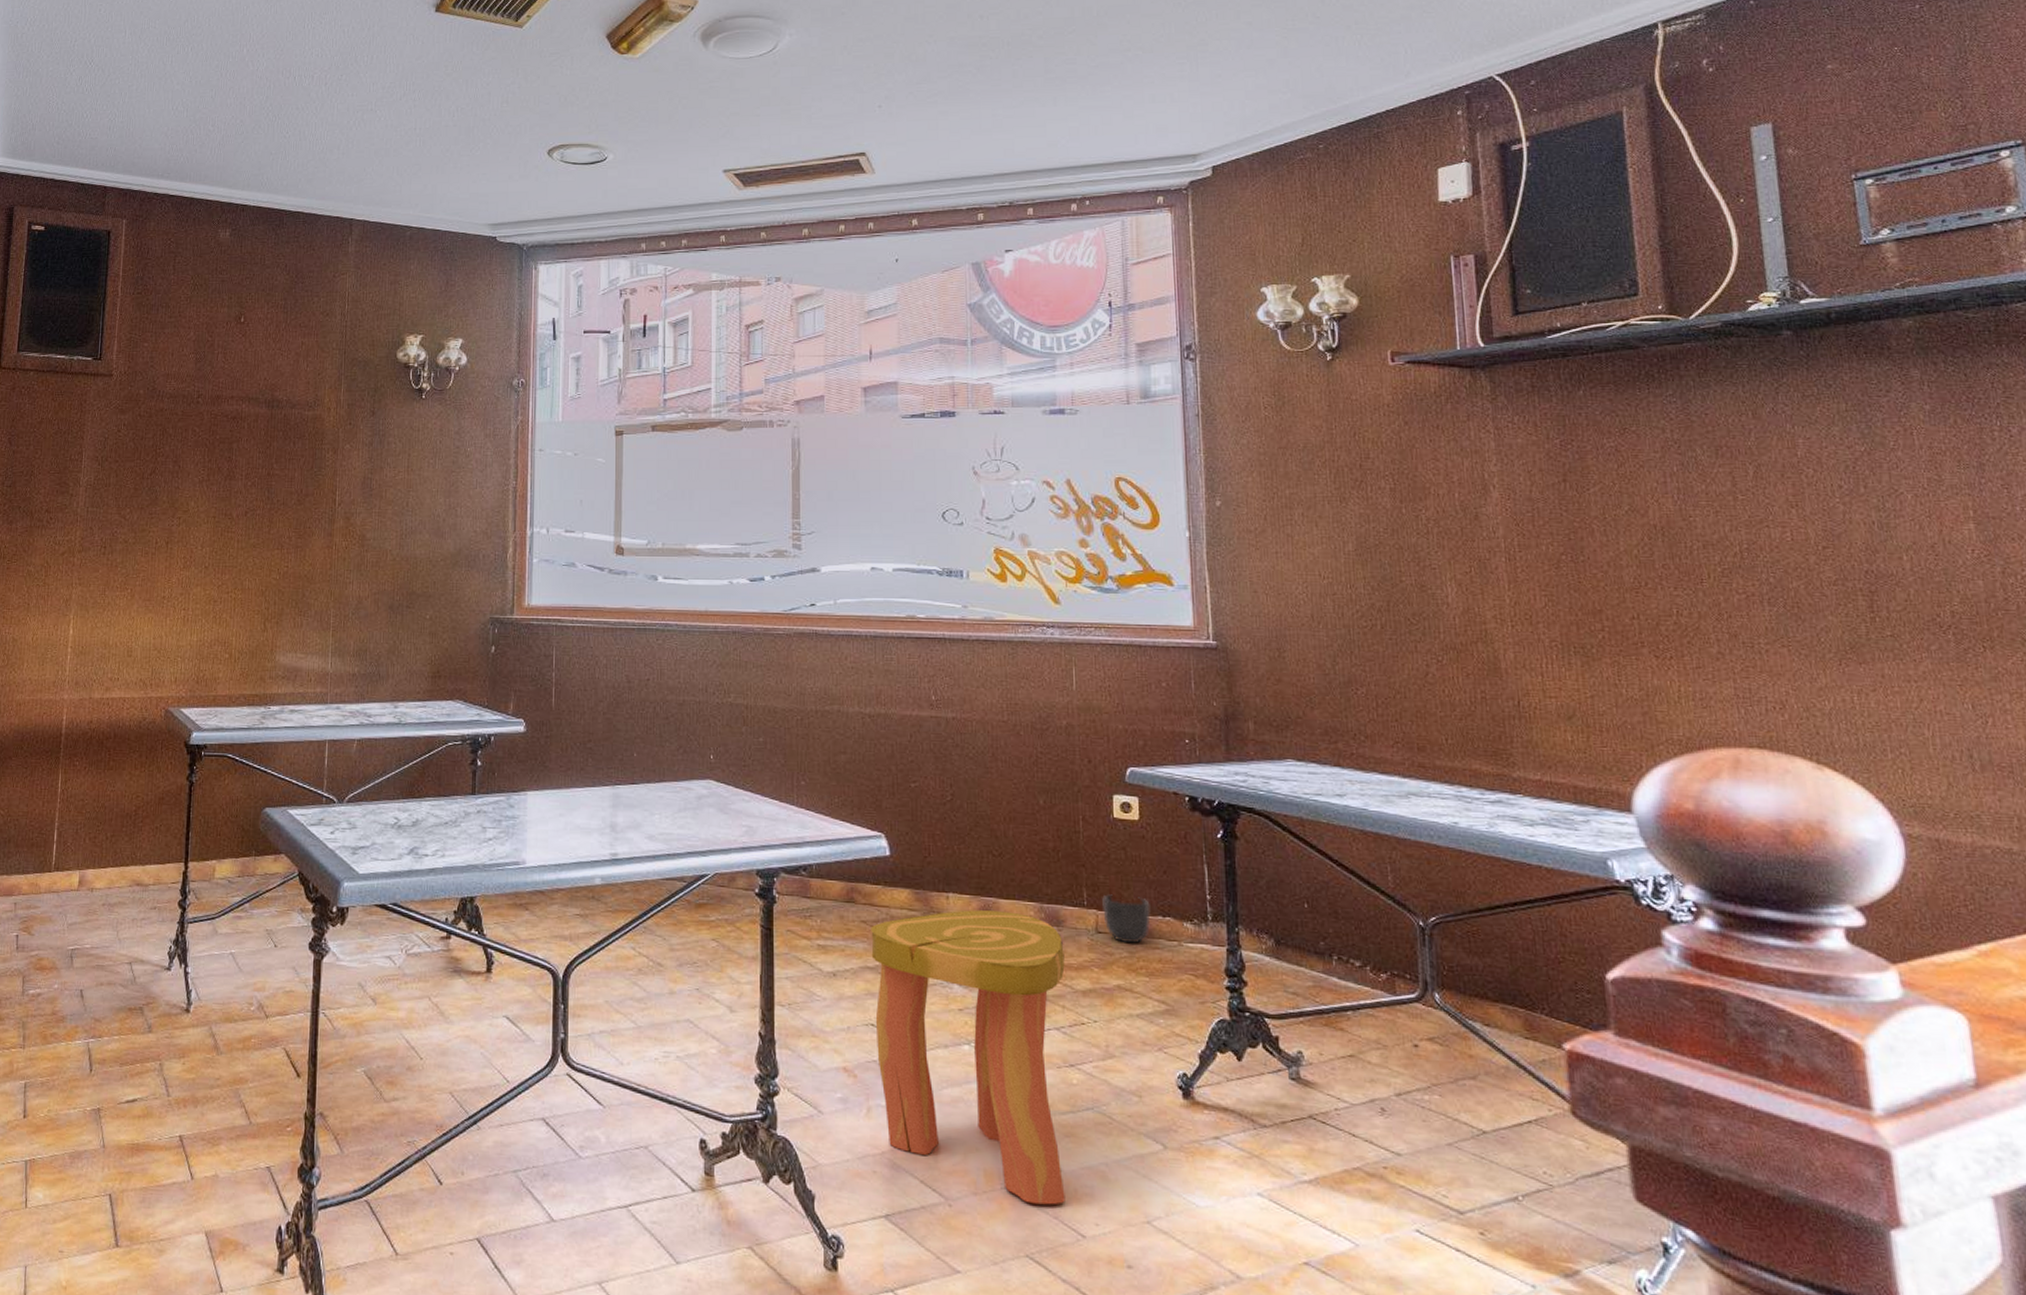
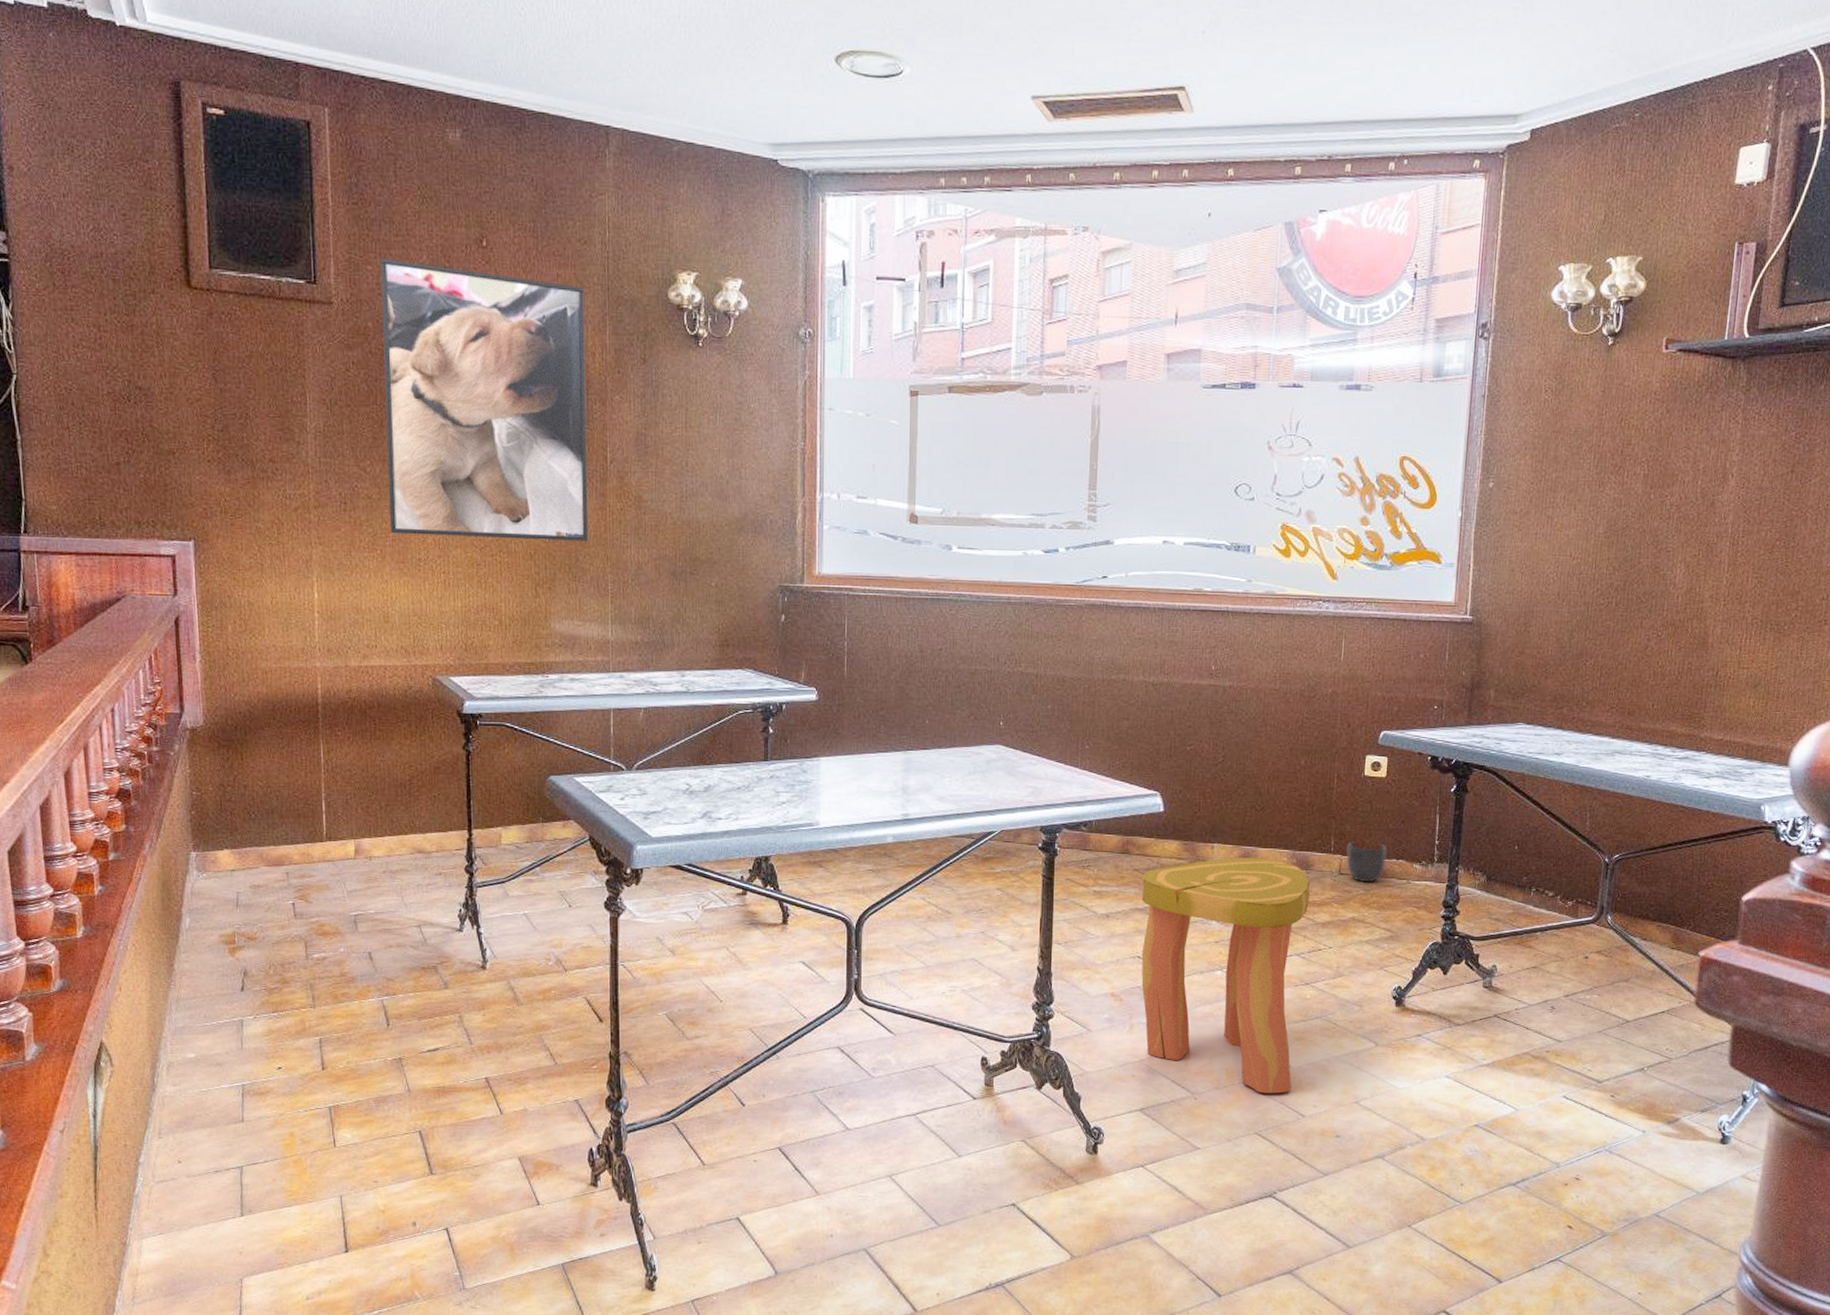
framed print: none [141,336,324,578] -> present [380,258,589,542]

